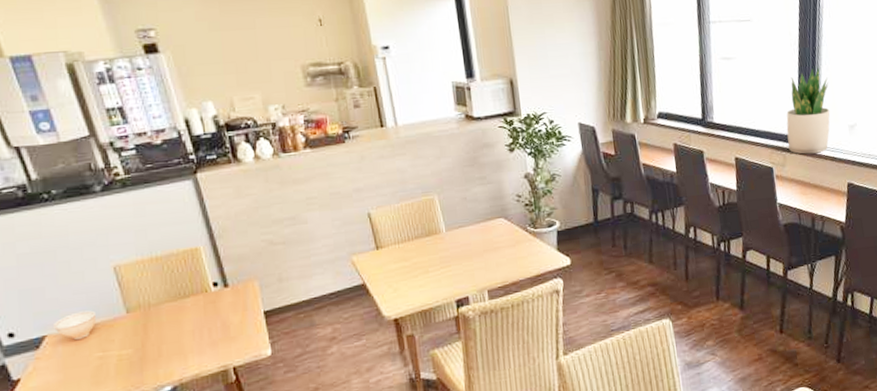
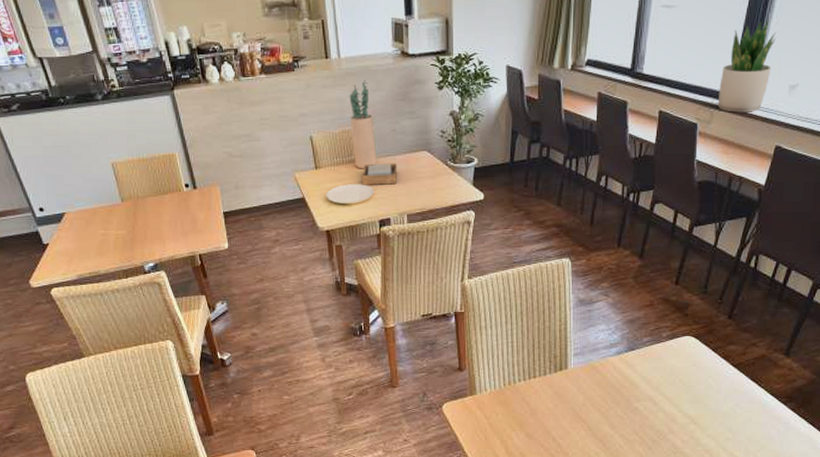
bowl: present [52,310,97,341] -> none [69,197,100,219]
plate: none [391,261,449,287] -> present [326,184,375,205]
vase: none [410,147,448,245] -> present [349,80,377,169]
napkin holder: none [431,234,473,262] -> present [362,163,398,185]

